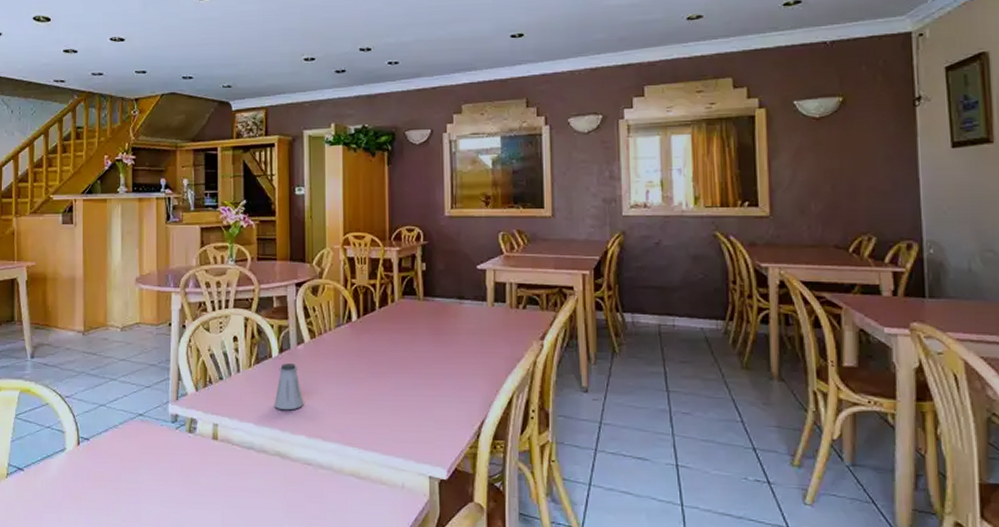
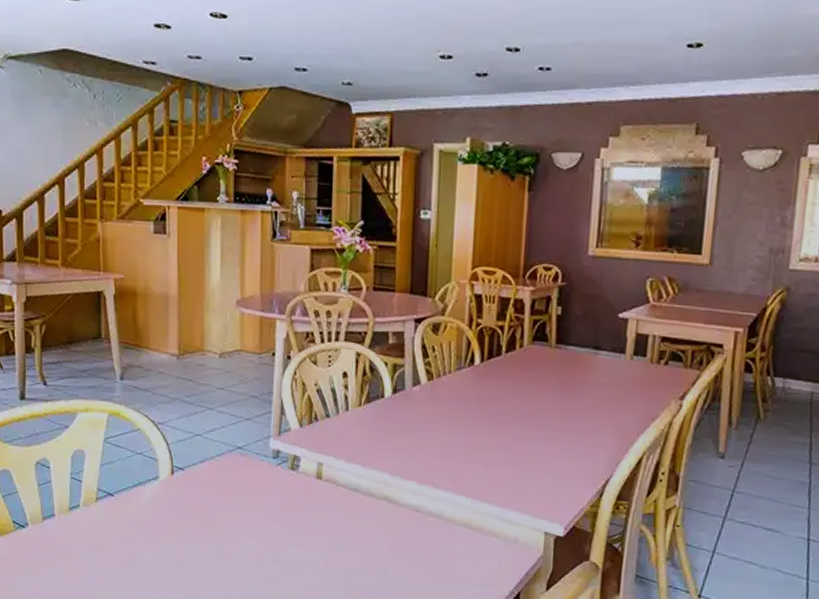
saltshaker: present [274,363,304,411] -> none [384,405,417,455]

